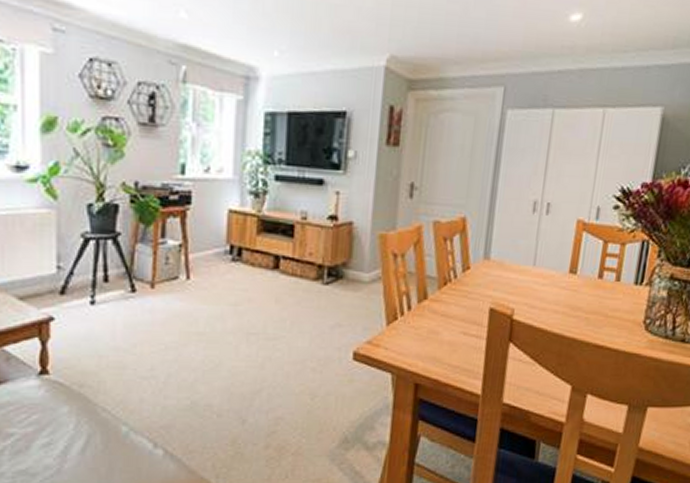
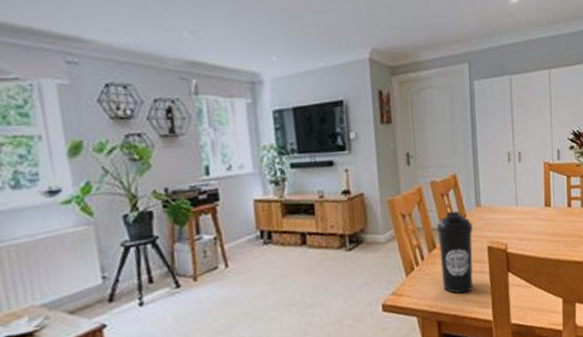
water bottle: none [428,259,476,357] -> present [437,211,473,294]

